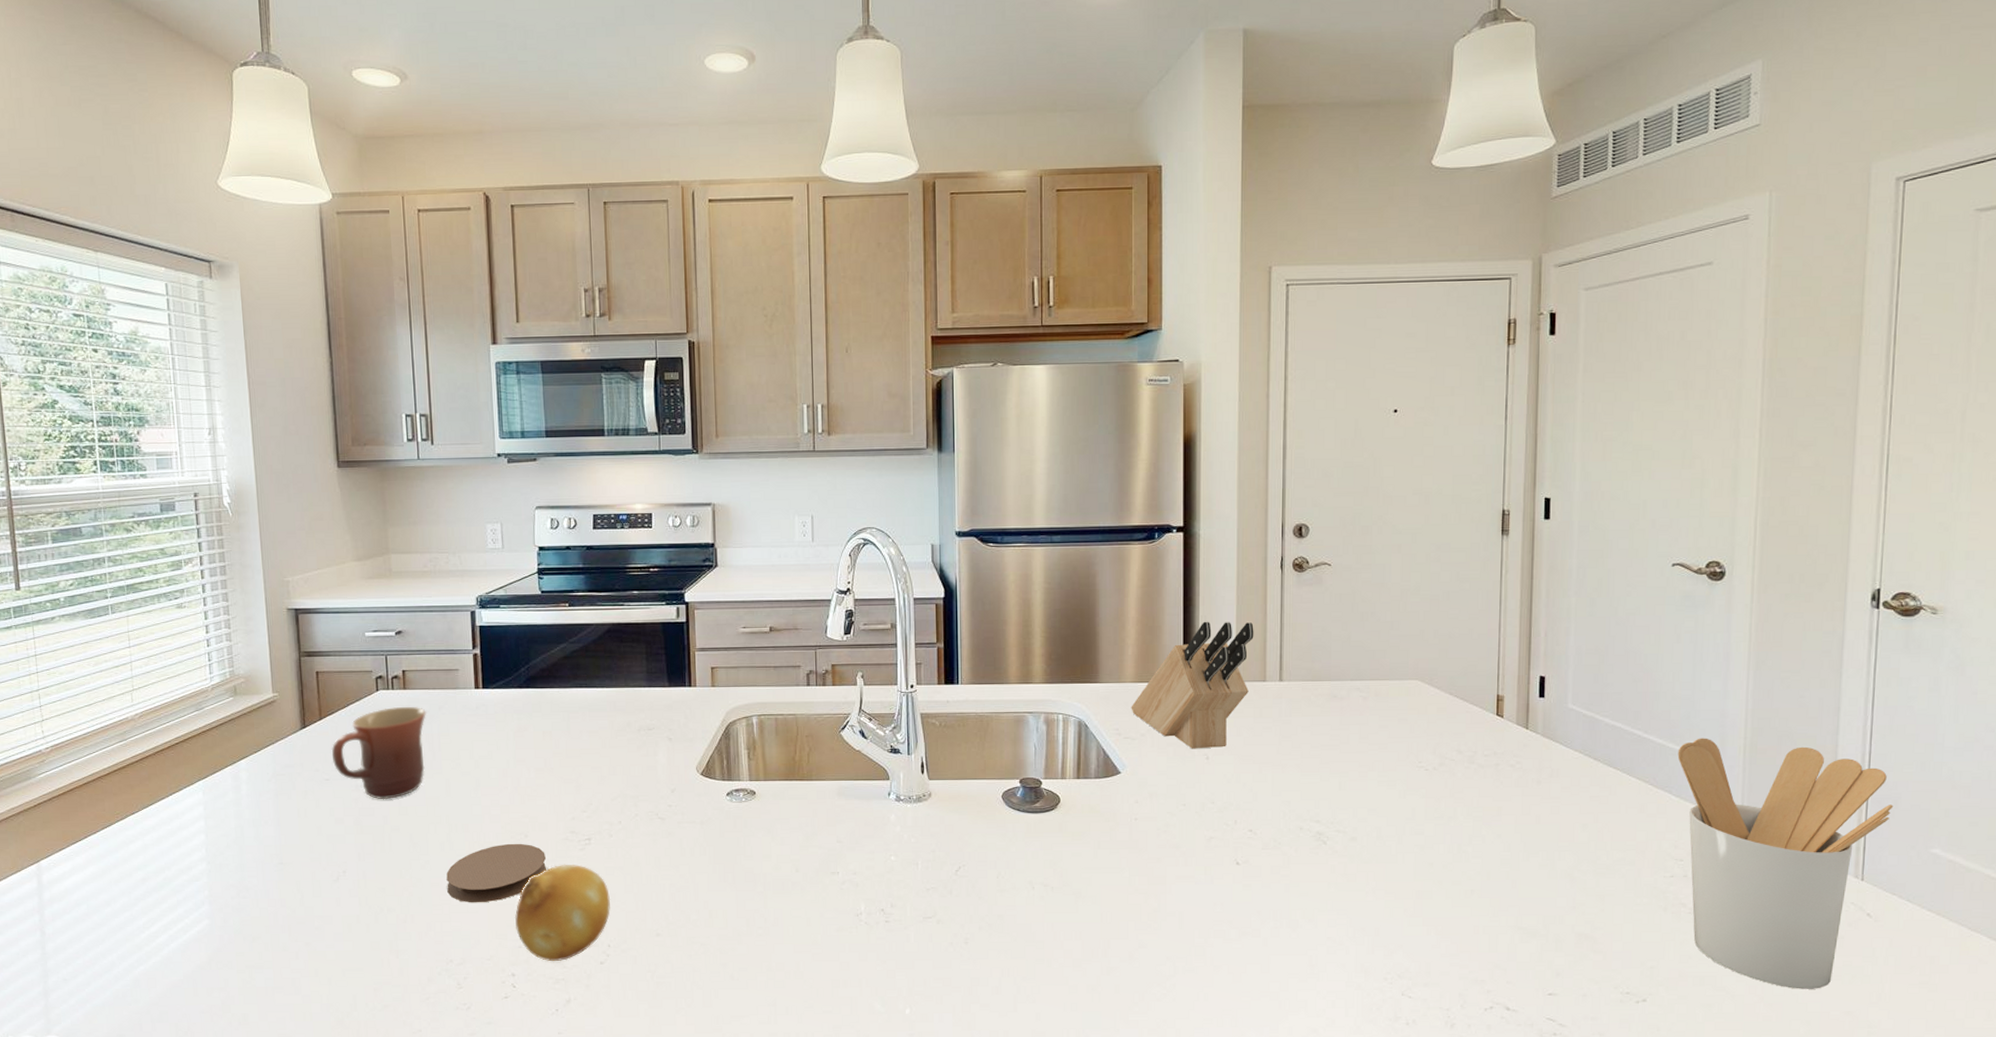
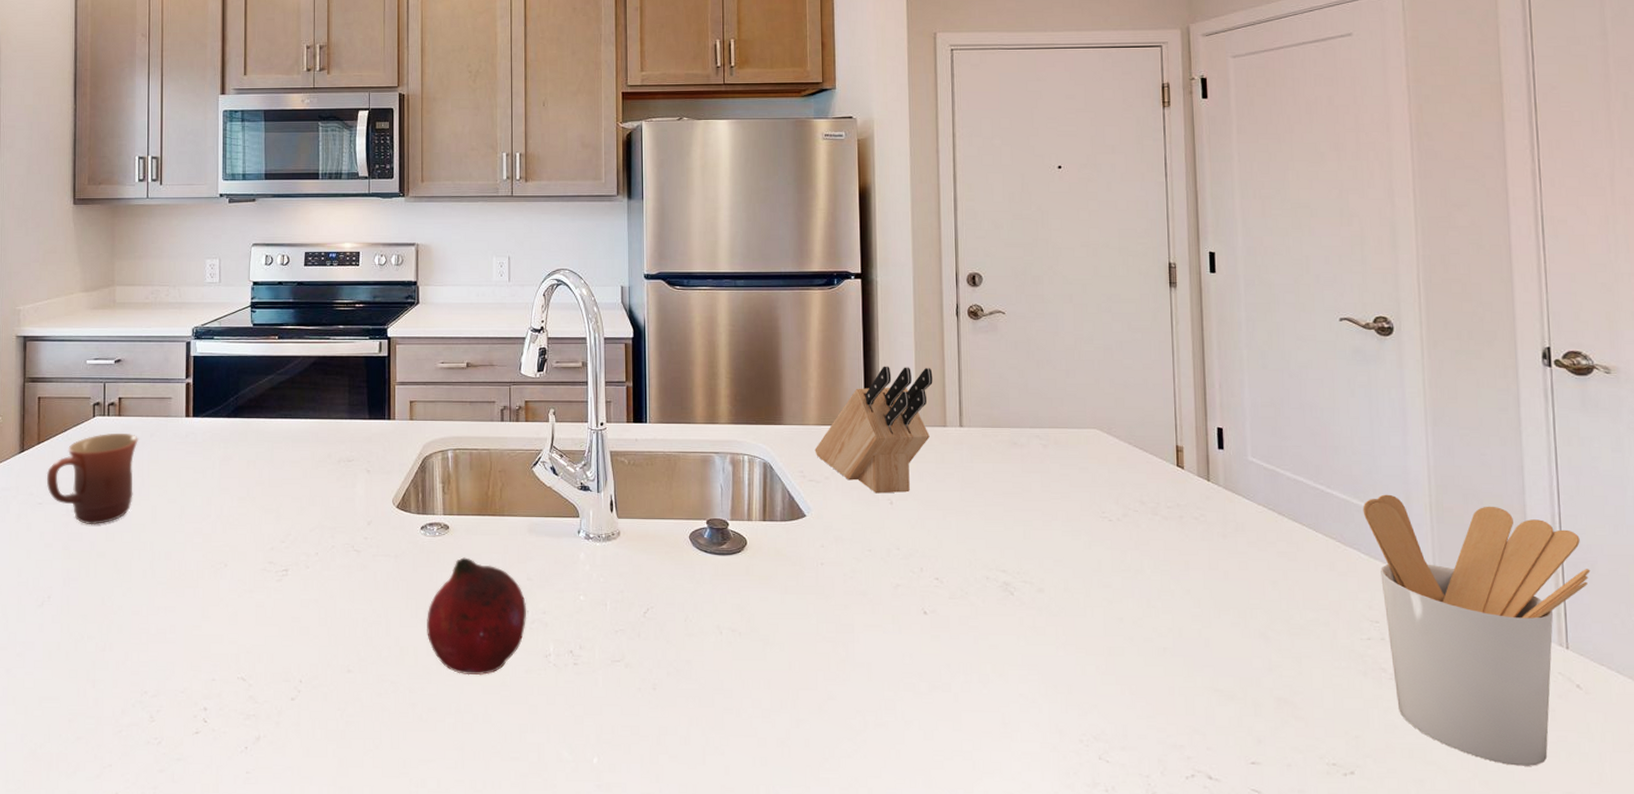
coaster: present [446,843,546,903] -> none [146,572,243,633]
fruit: present [514,864,611,962] -> none [210,595,305,697]
fruit: none [735,822,838,936] -> present [427,557,527,676]

